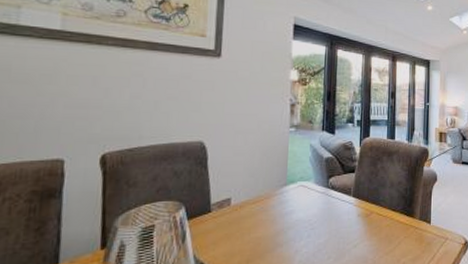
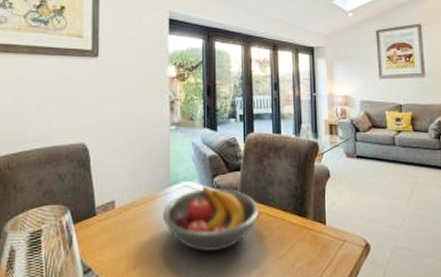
fruit bowl: none [277,186,371,247] -> present [162,186,259,251]

